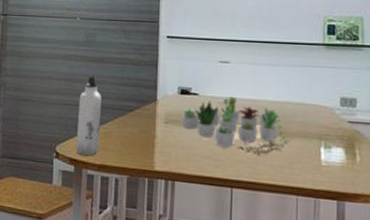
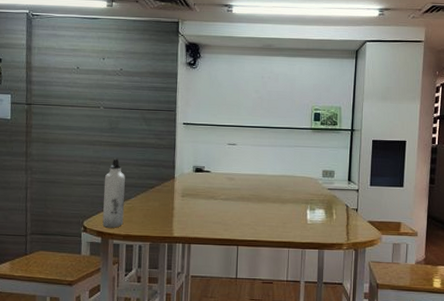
succulent plant: present [181,95,289,156] -> none [196,172,283,220]

